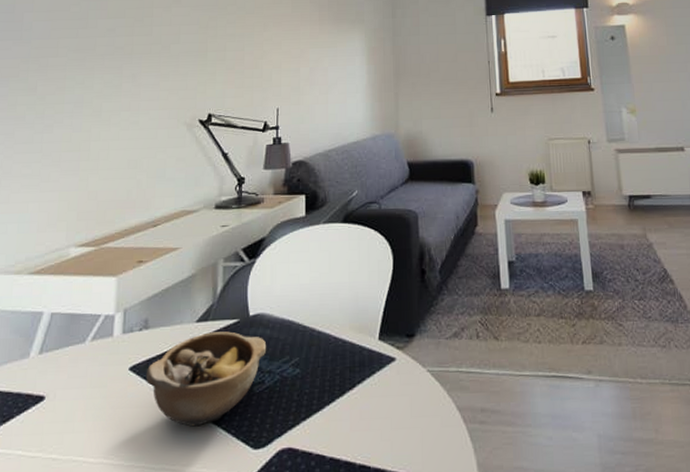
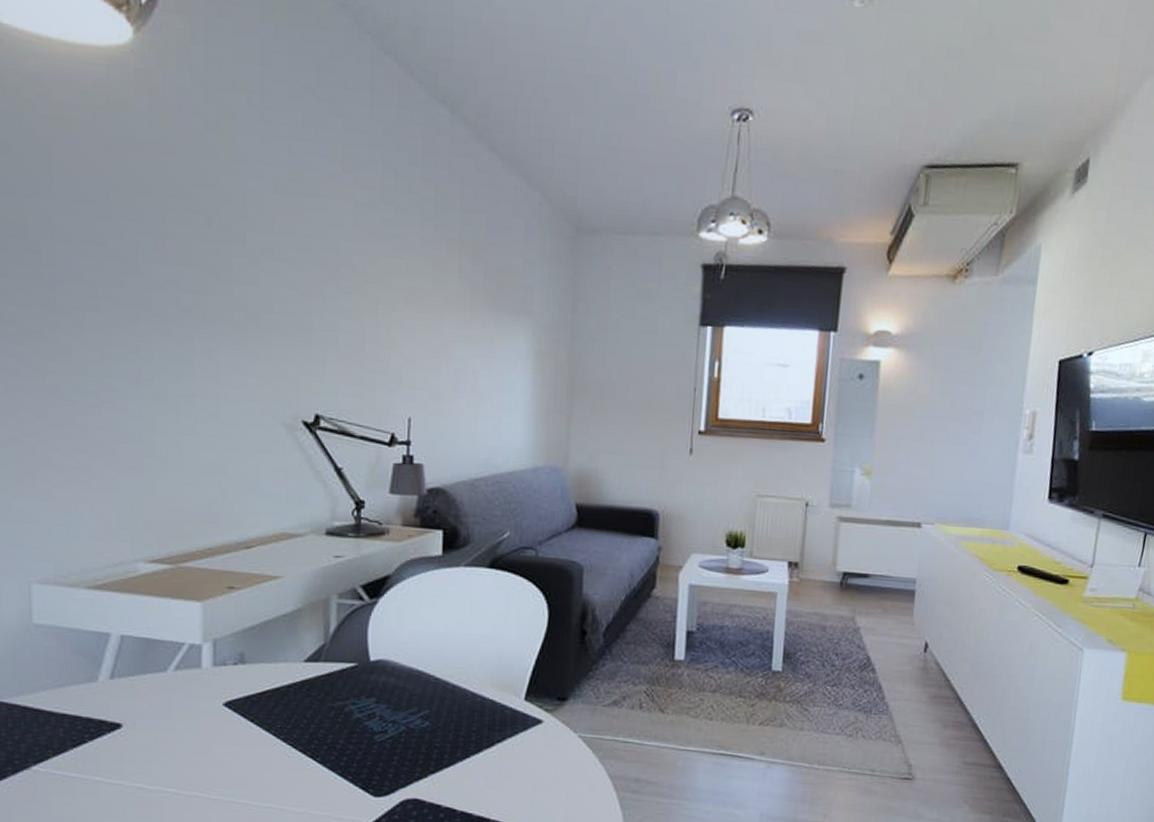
bowl: present [146,331,267,427] -> none [244,674,391,770]

